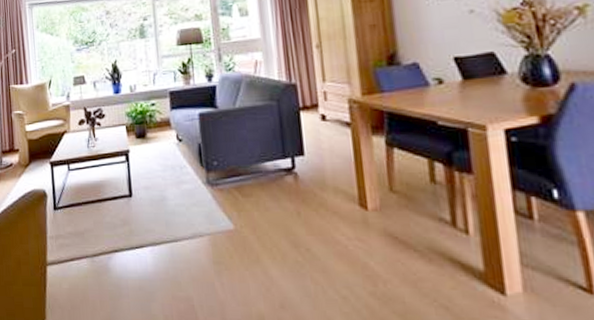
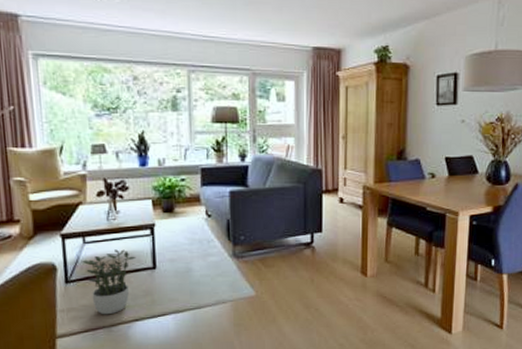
potted plant: none [68,176,114,244] -> present [82,249,136,315]

